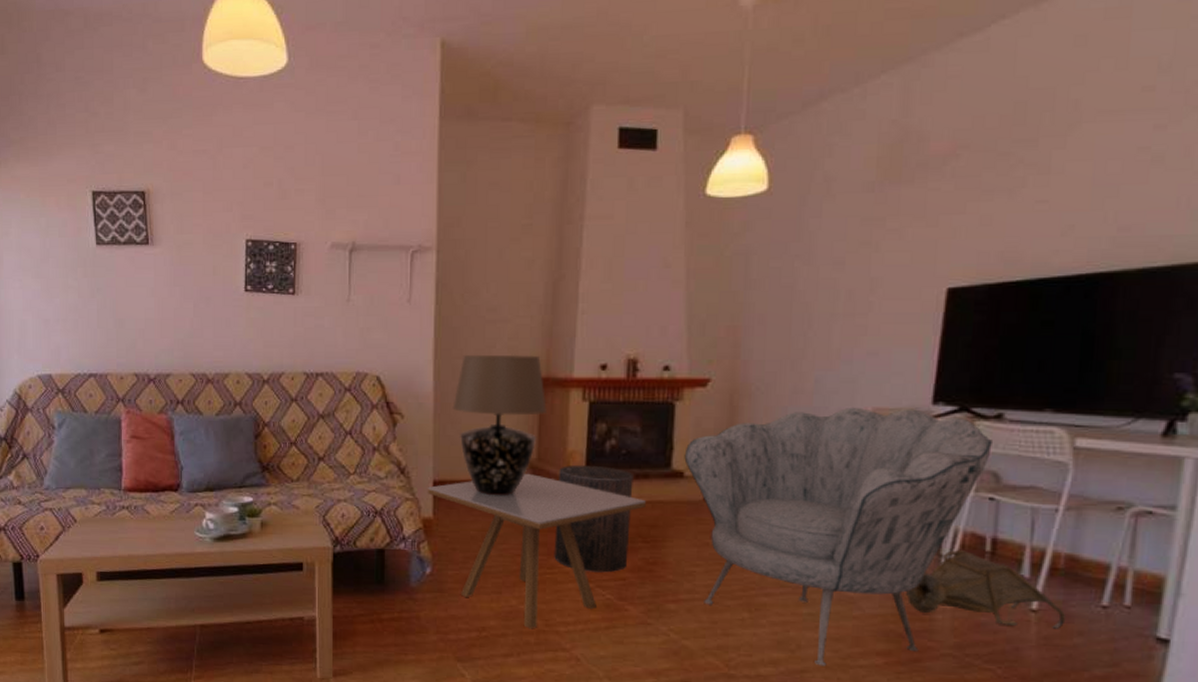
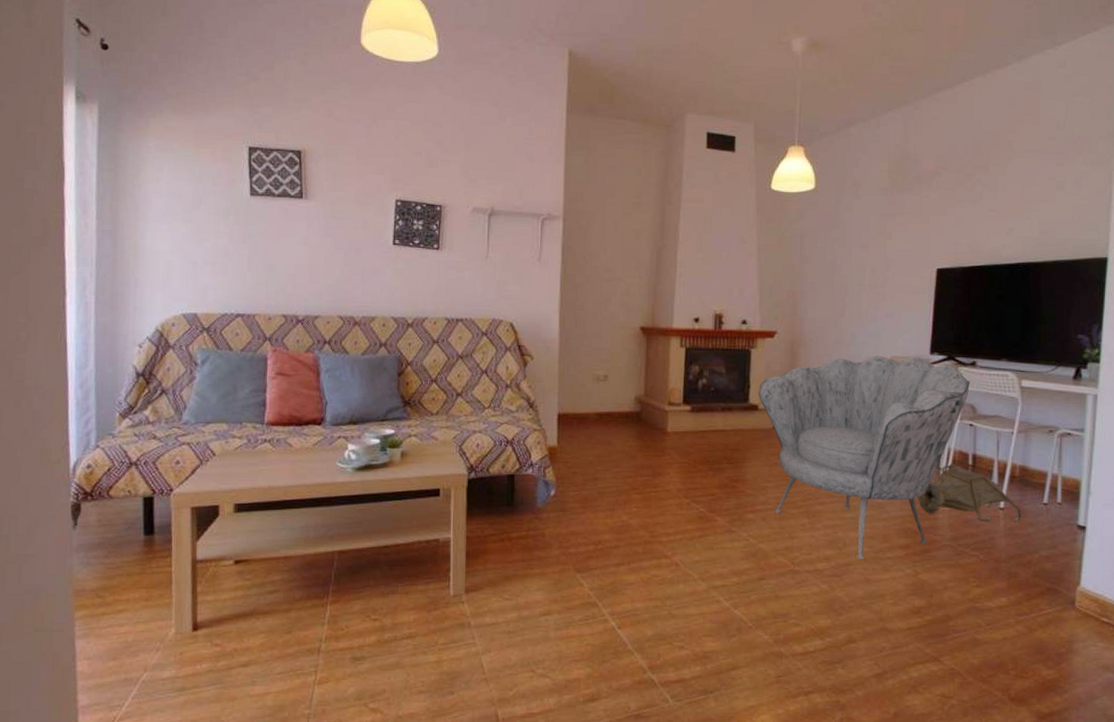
side table: present [427,473,646,629] -> none [552,406,730,541]
table lamp: present [452,354,547,496] -> none [575,307,652,427]
stool: present [554,464,634,573] -> none [658,399,720,490]

